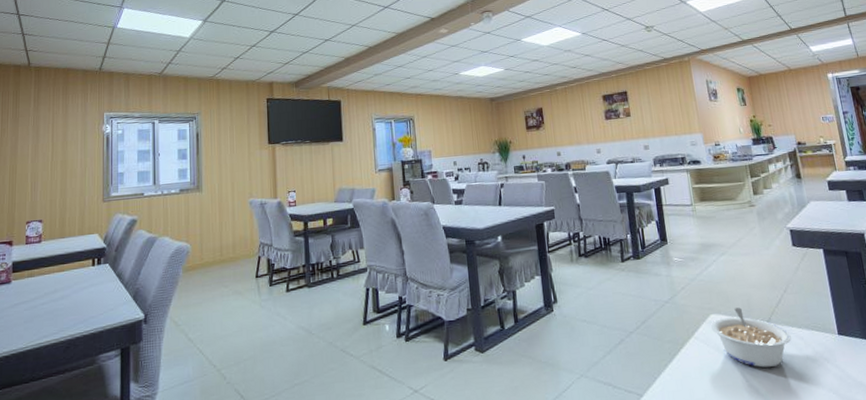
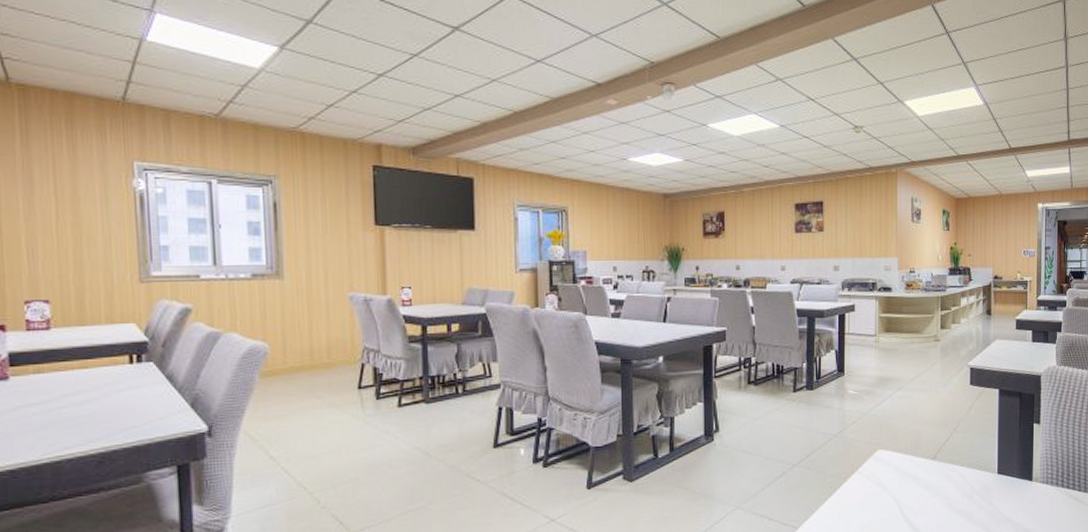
legume: present [711,307,791,368] -> none [877,444,953,503]

